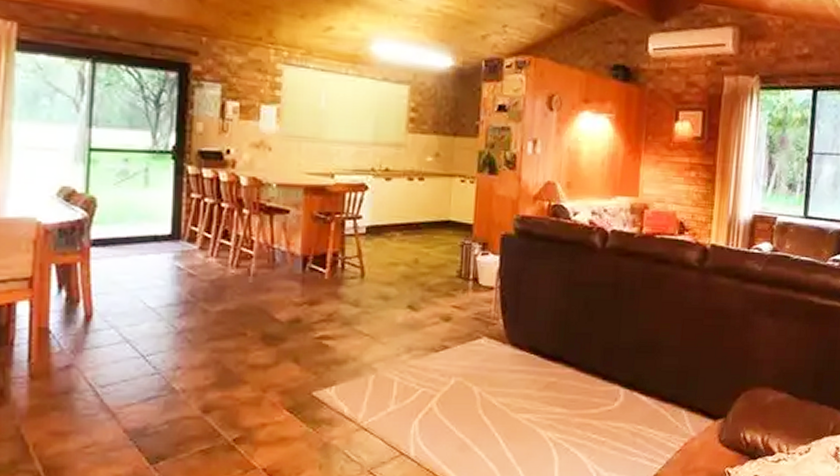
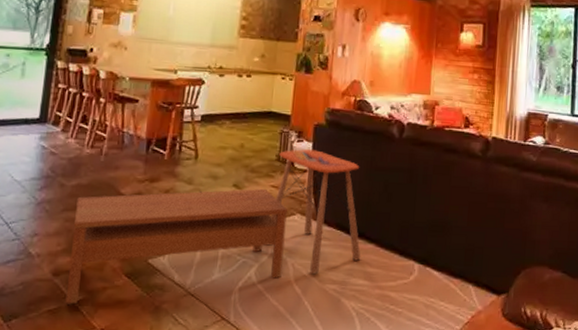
coffee table: none [219,309,472,443] -> present [65,188,287,304]
side table: none [453,263,559,402] -> present [271,149,361,274]

